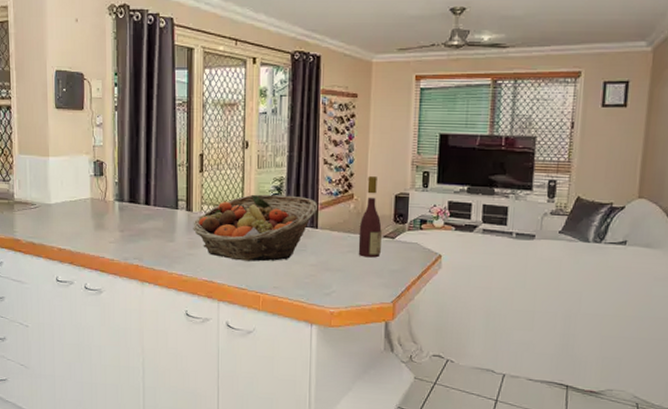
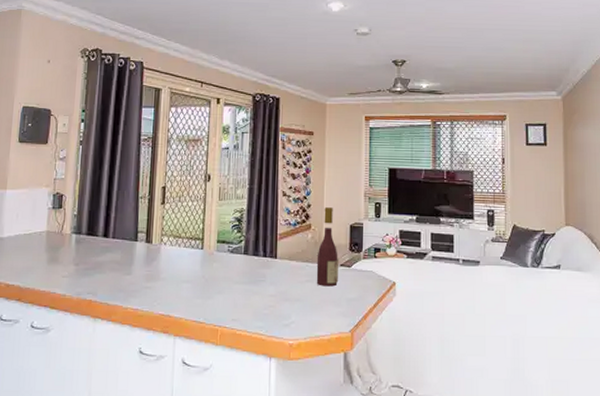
fruit basket: present [193,194,317,262] -> none [151,225,276,293]

